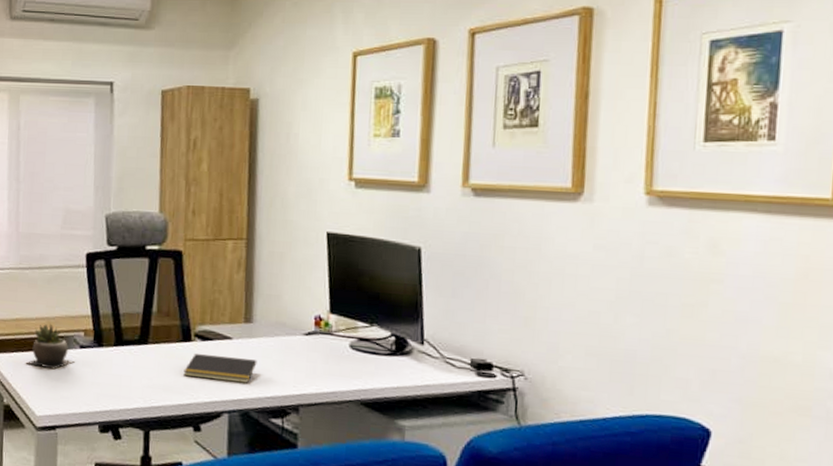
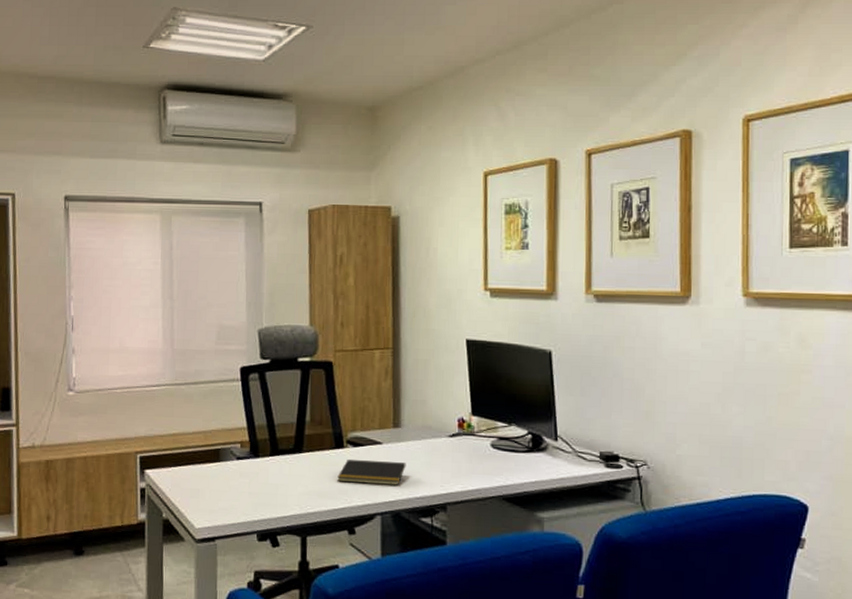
succulent plant: present [25,323,75,370] -> none [183,437,232,482]

